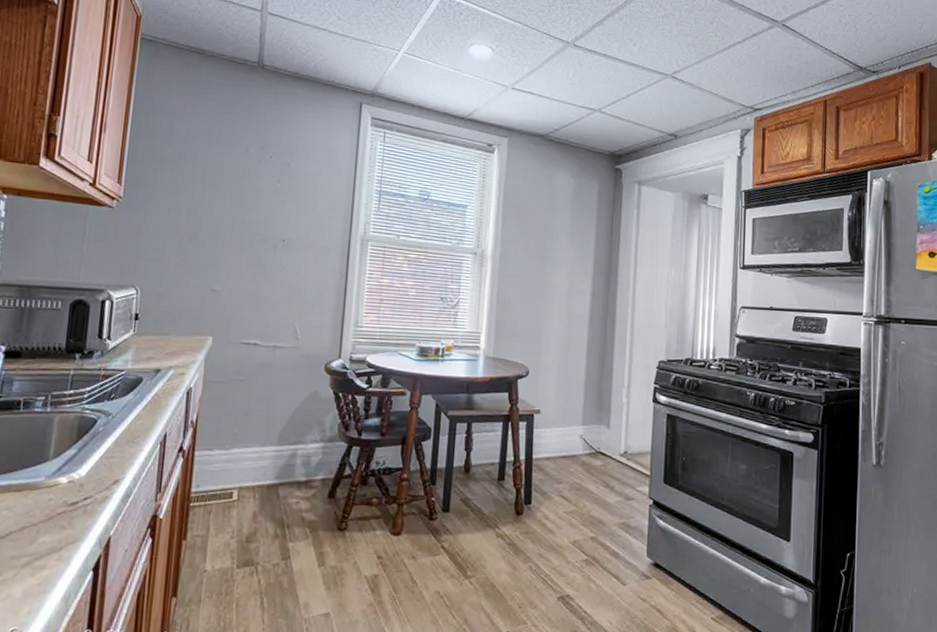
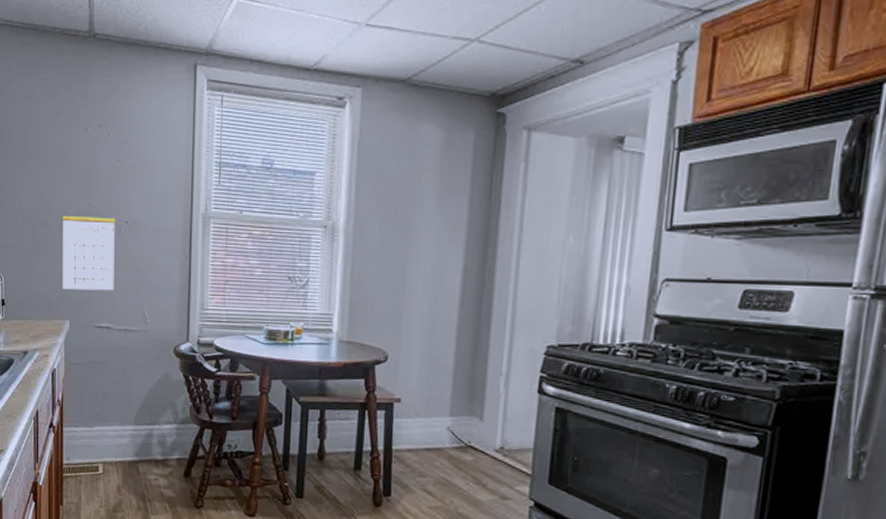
calendar: none [207,217,271,307] -> present [62,200,115,291]

